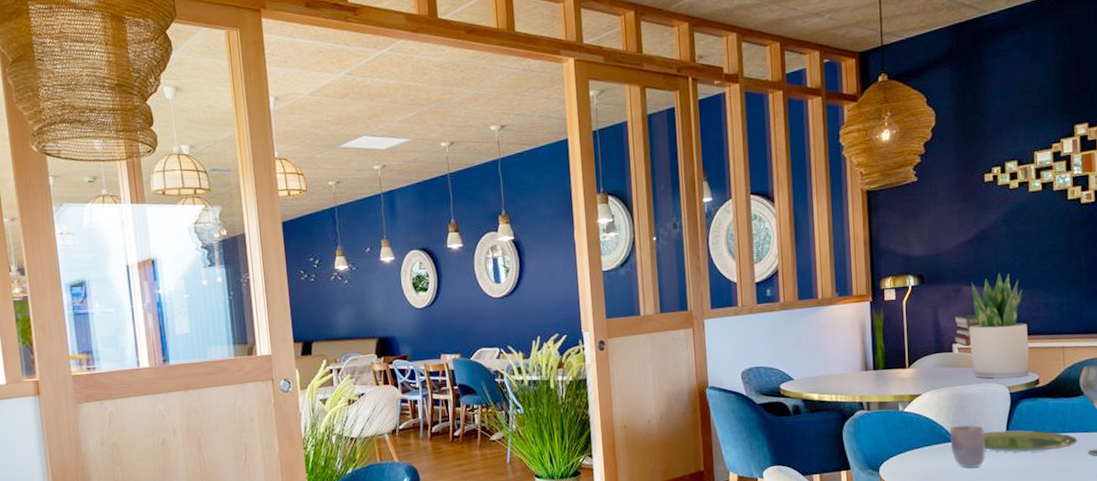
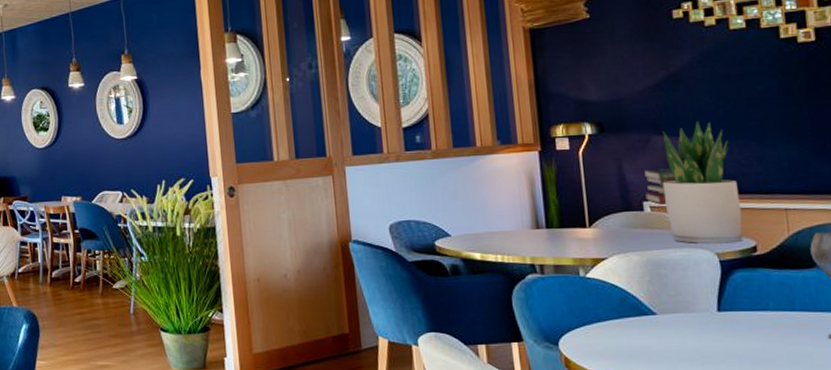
cup: present [950,425,985,468] -> none [644,297,693,347]
plate: present [983,430,1078,453] -> none [688,304,814,333]

